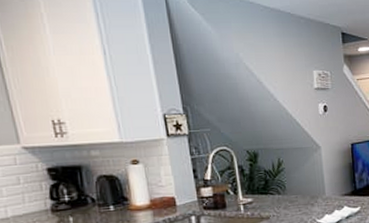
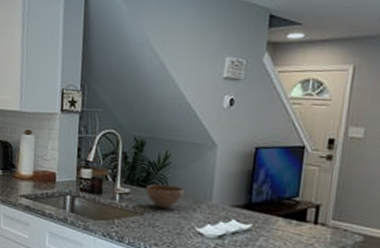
bowl: none [266,187,301,210] -> present [145,184,184,209]

